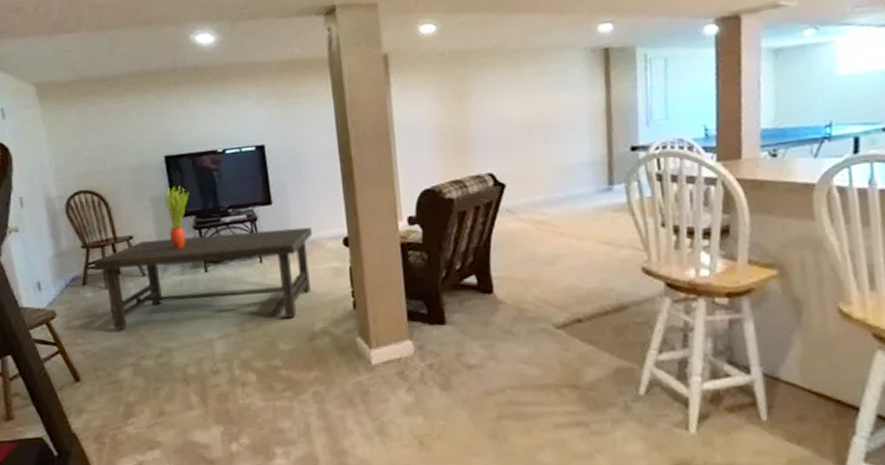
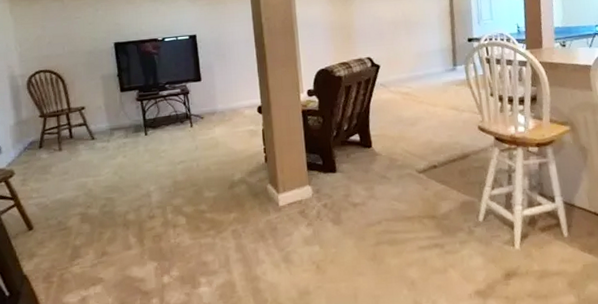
coffee table: present [94,227,313,331] -> none [50,98,234,186]
potted plant: present [162,185,189,249] -> none [111,66,134,117]

